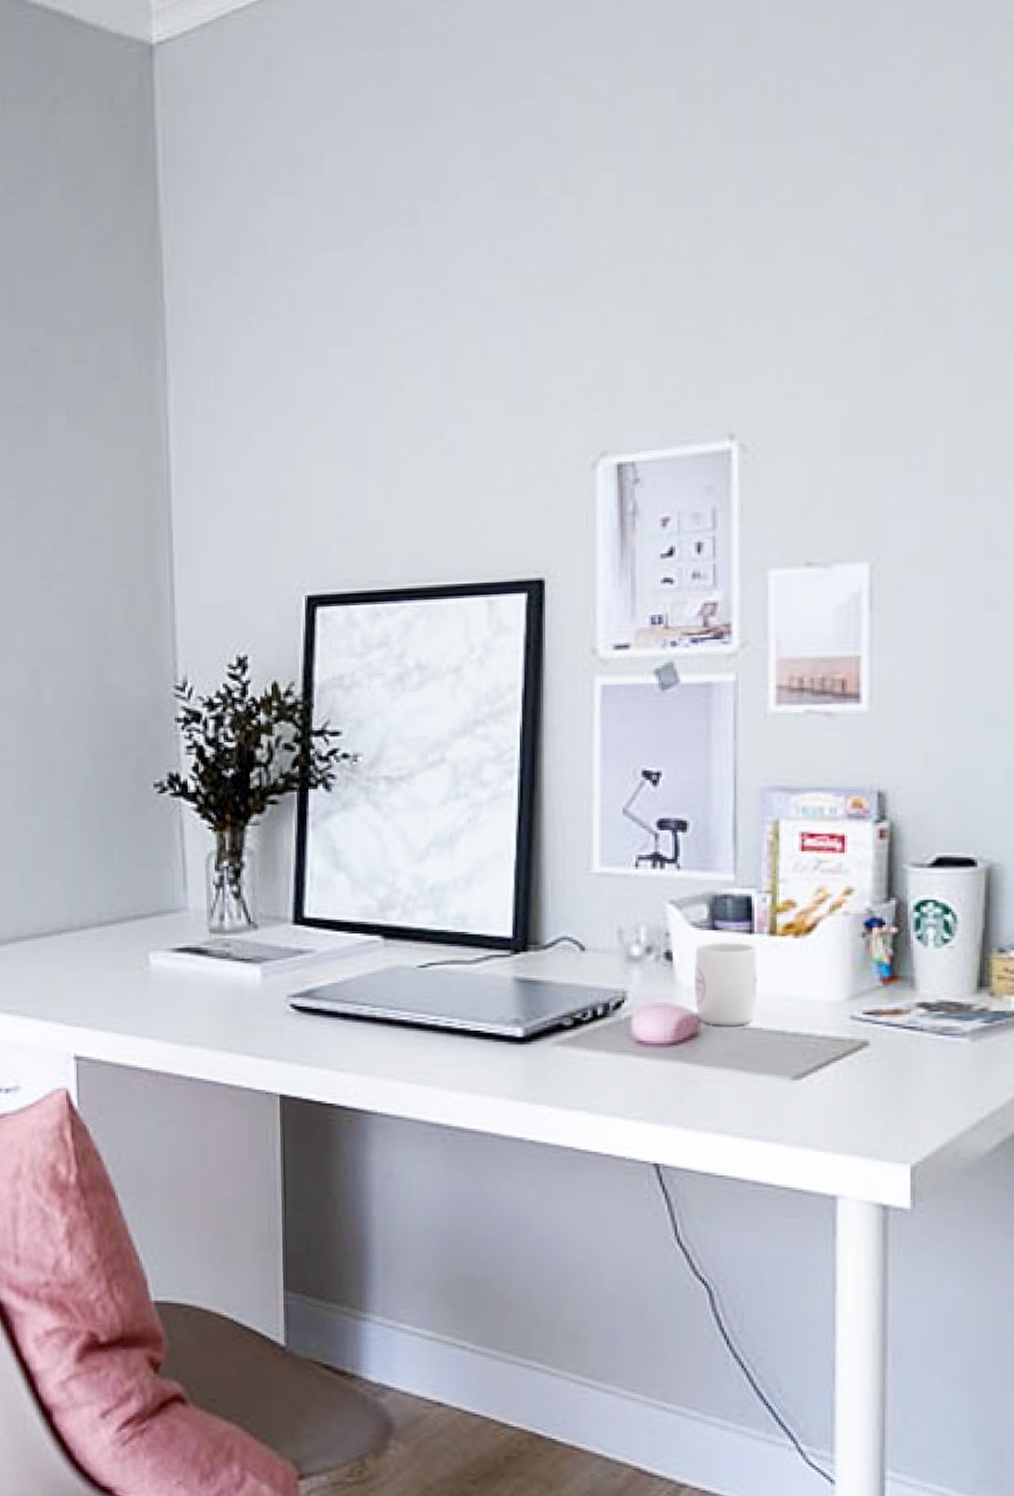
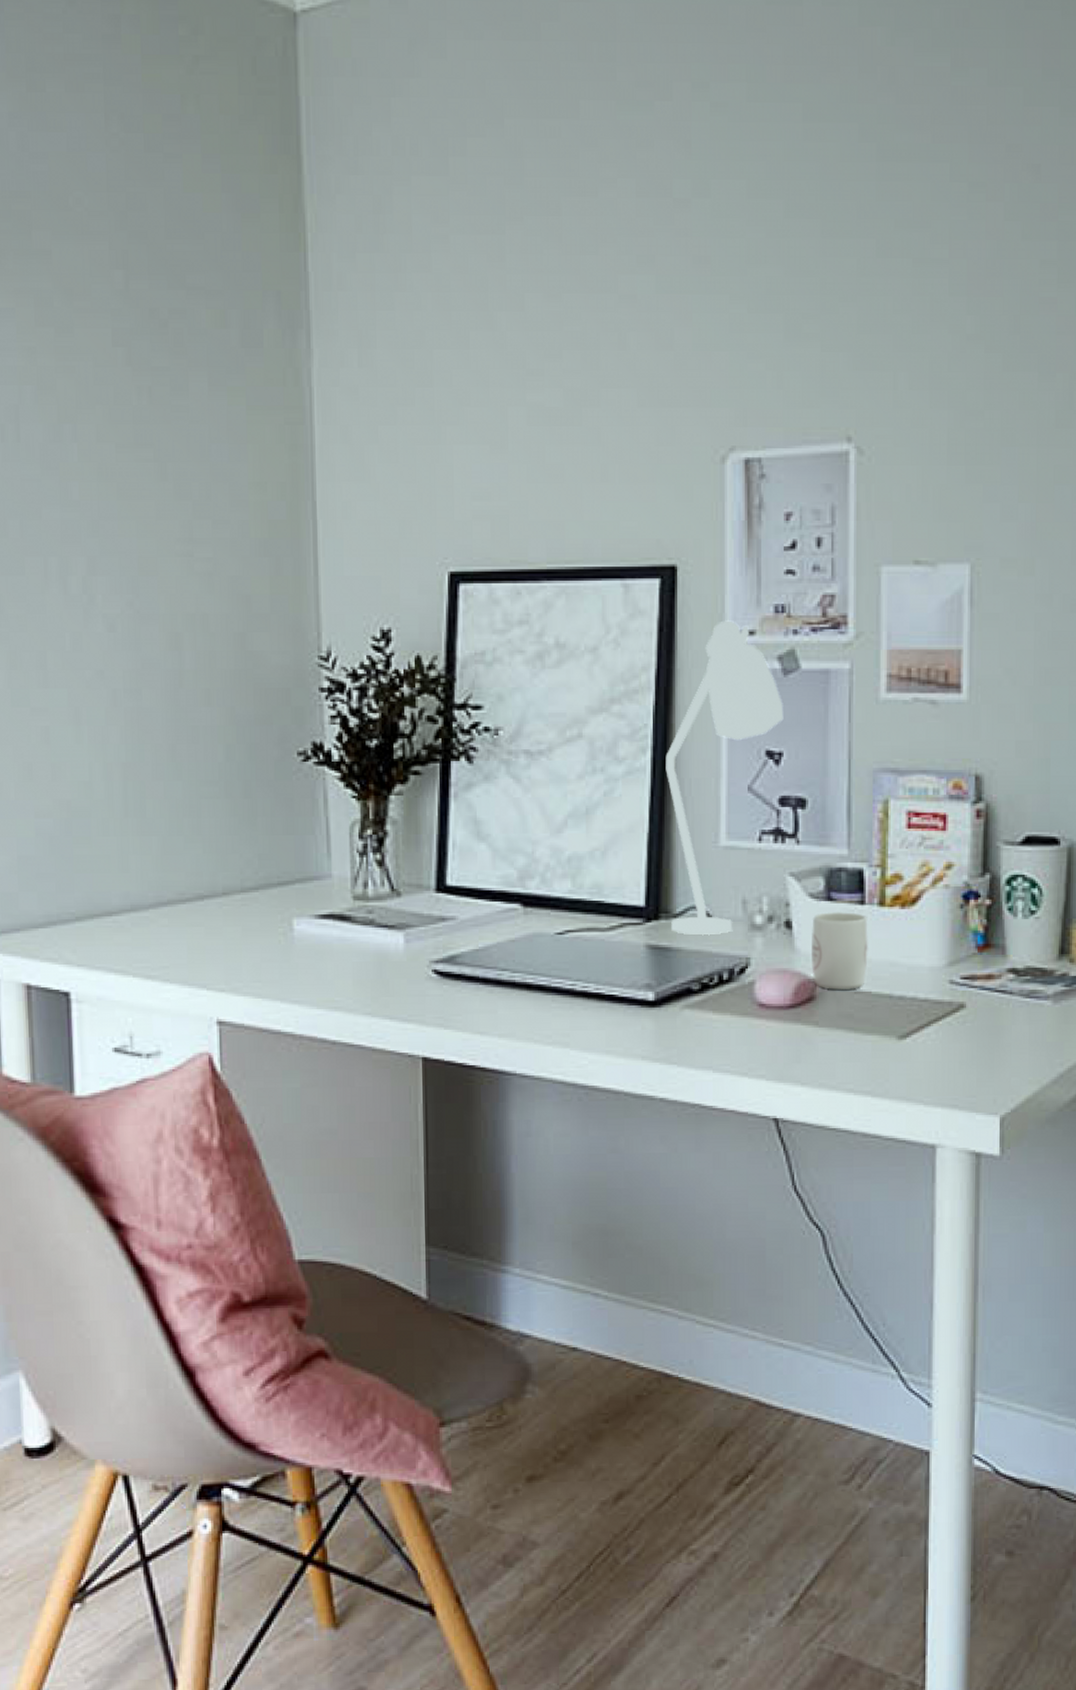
desk lamp: none [533,634,662,967] -> present [665,620,784,935]

